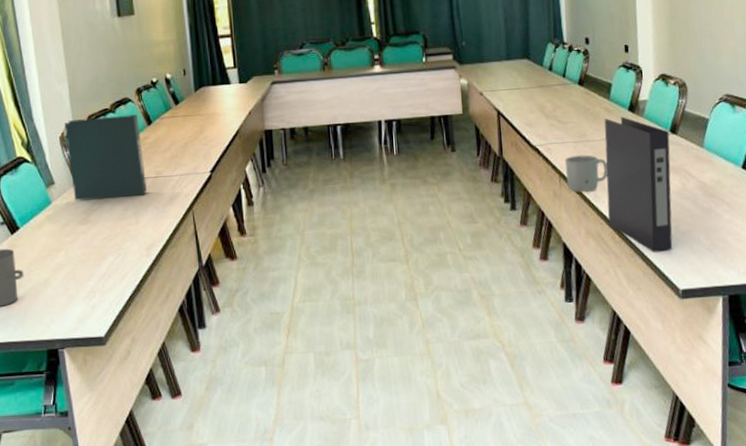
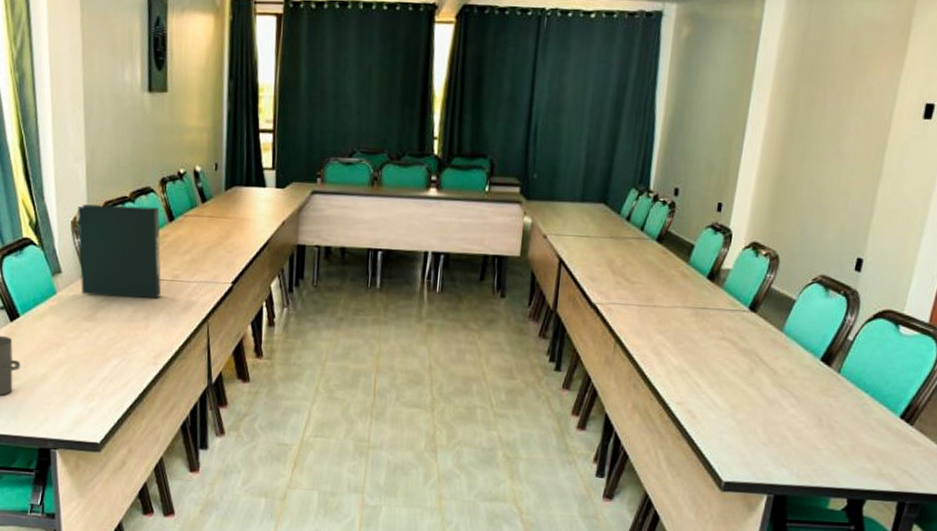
mug: present [564,155,608,193] -> none [621,320,671,363]
binder: present [604,116,673,252] -> none [659,284,748,438]

